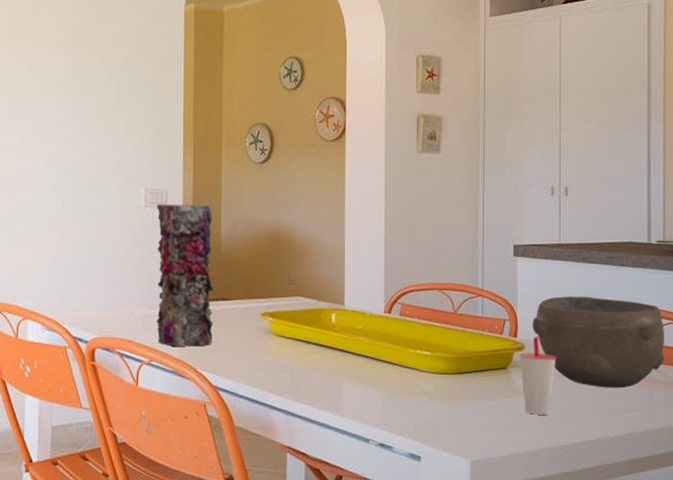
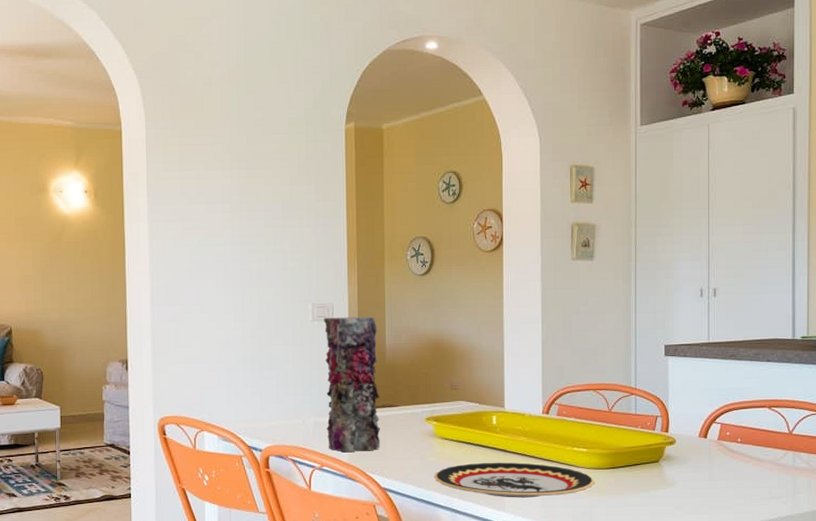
plate: none [269,363,440,402] -> present [434,463,596,498]
cup: present [519,336,556,415] -> none [670,431,706,504]
bowl: present [532,296,664,388] -> none [683,392,808,477]

